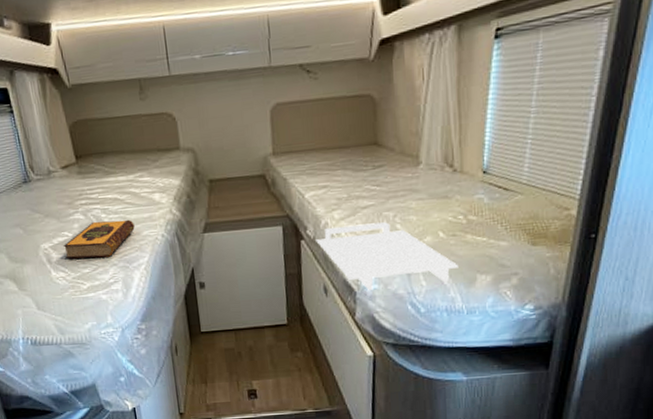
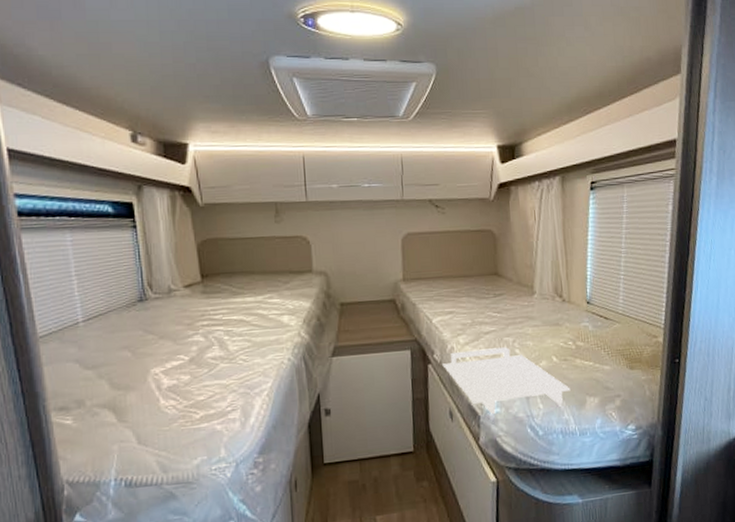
hardback book: present [63,219,135,259] -> none [176,342,260,386]

